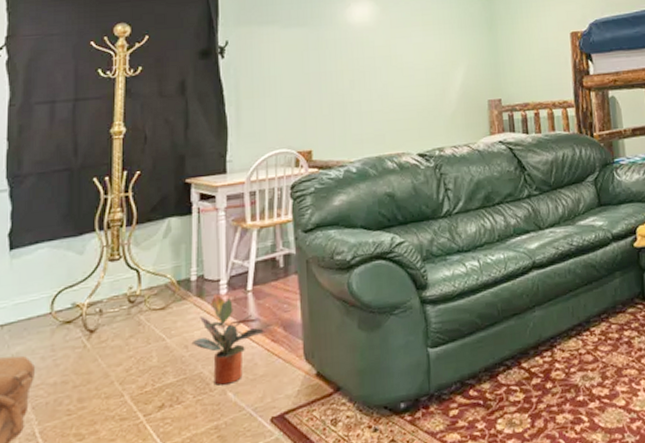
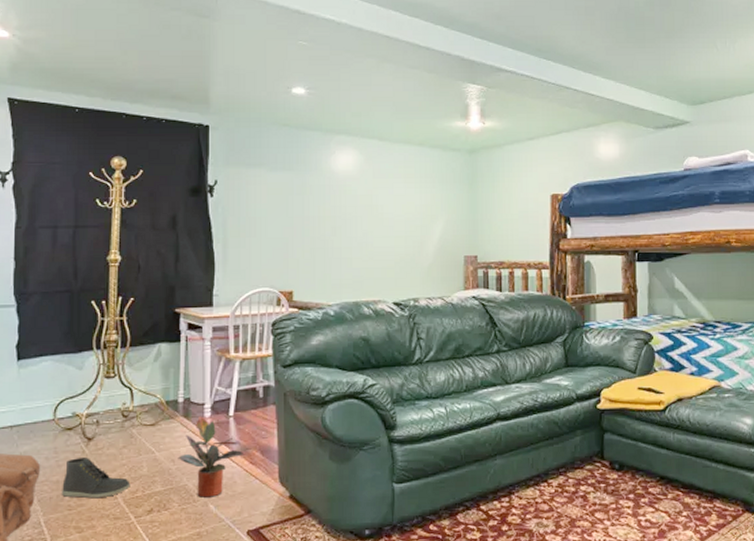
sneaker: none [60,352,139,401] -> present [62,456,131,499]

